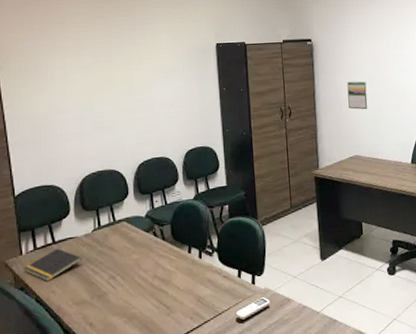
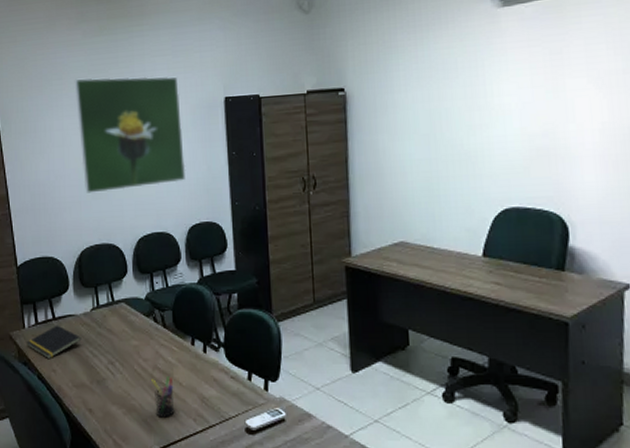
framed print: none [77,23,183,126] -> present [74,76,186,193]
pen holder: none [151,283,173,321] -> present [151,376,175,418]
calendar: present [347,80,368,110] -> none [392,142,421,182]

